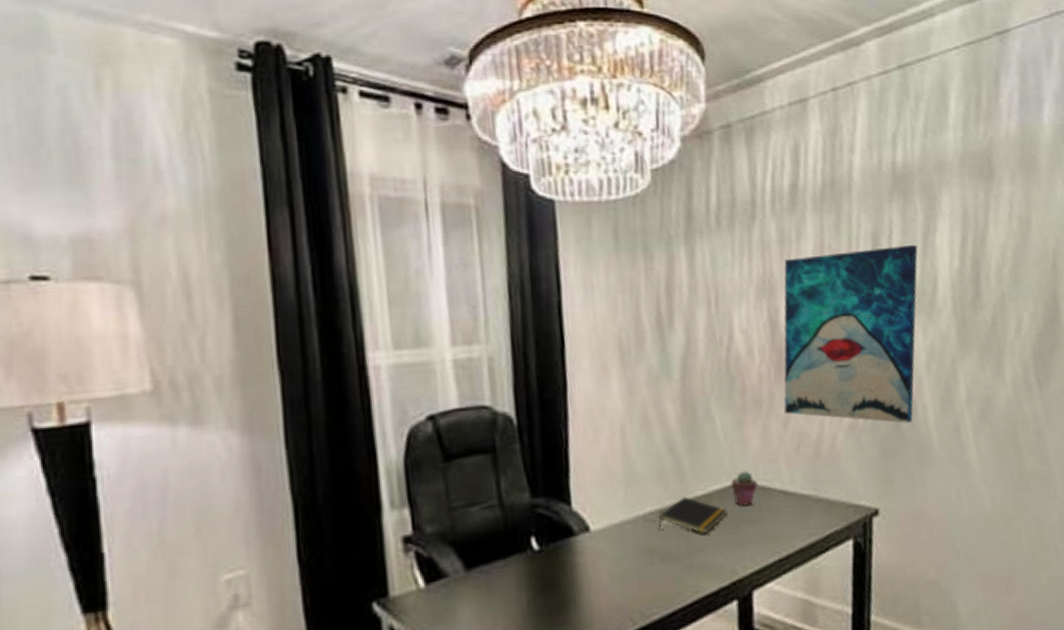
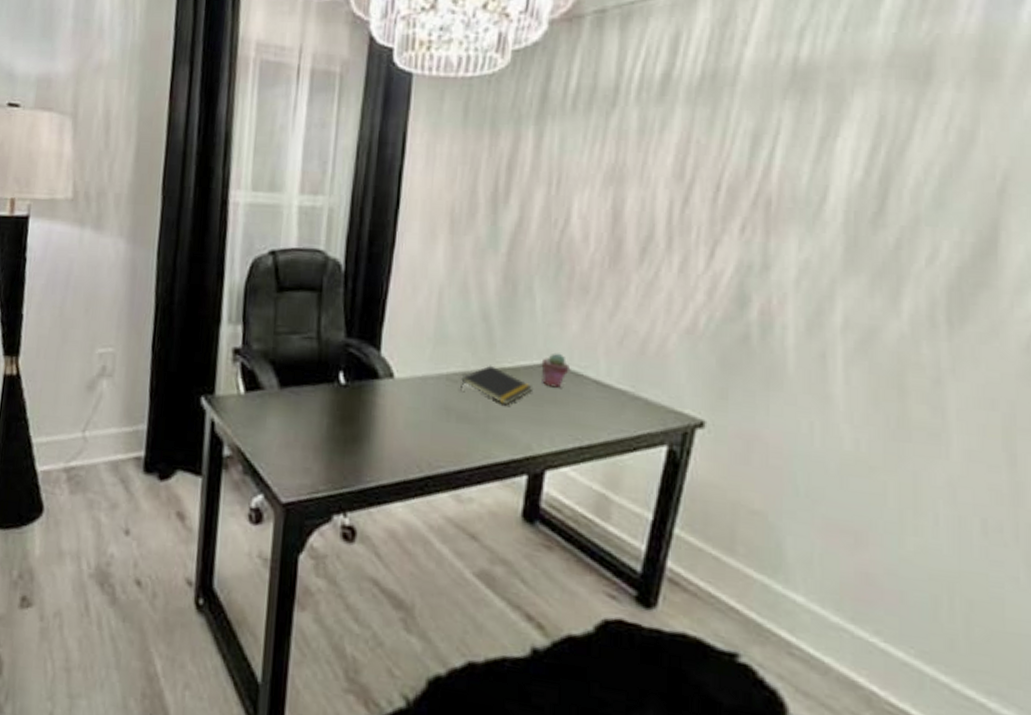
wall art: present [784,244,918,424] -> none [613,148,809,339]

